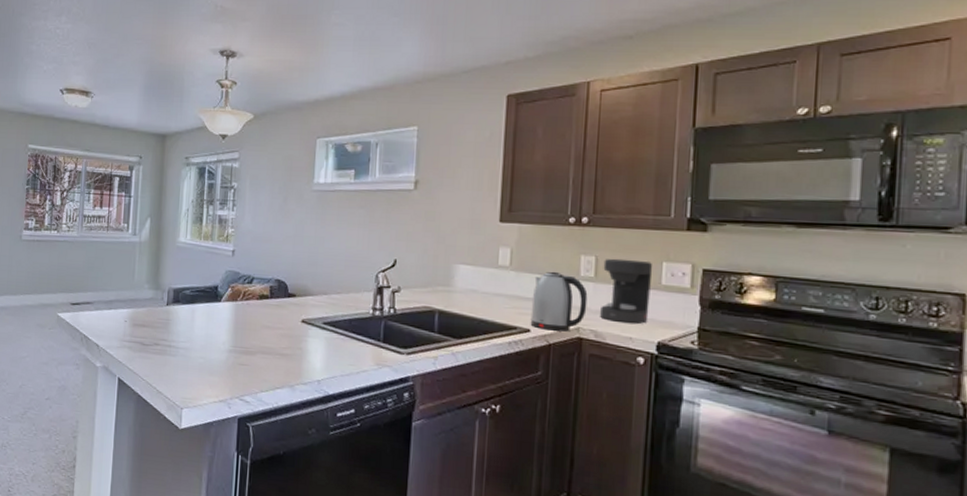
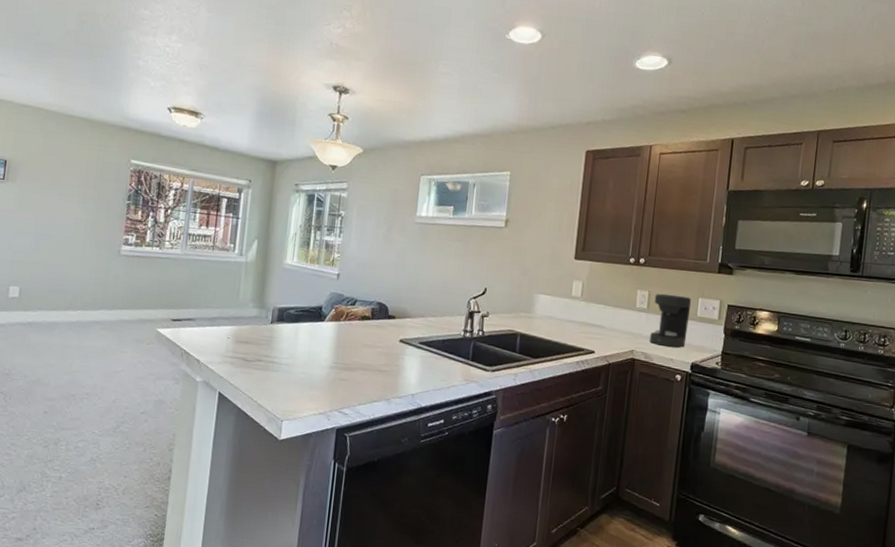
kettle: present [530,271,588,332] -> none [595,302,641,353]

